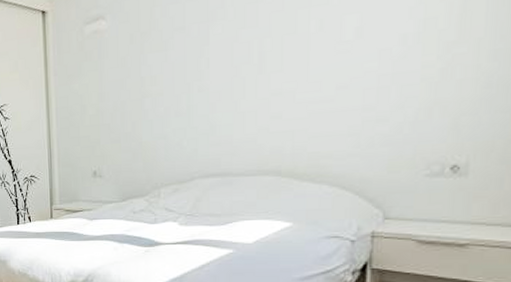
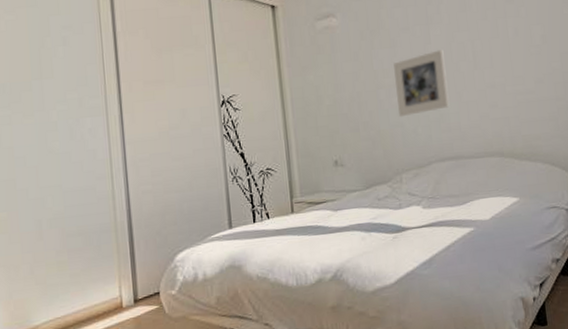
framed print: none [162,51,223,129] -> present [393,50,449,118]

